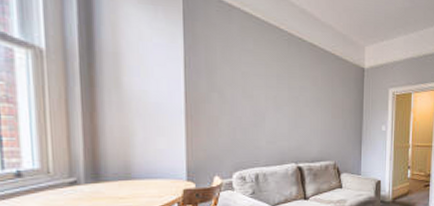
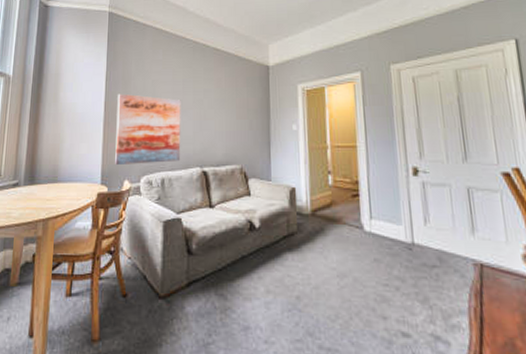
wall art: none [201,84,275,160] -> present [115,93,181,164]

